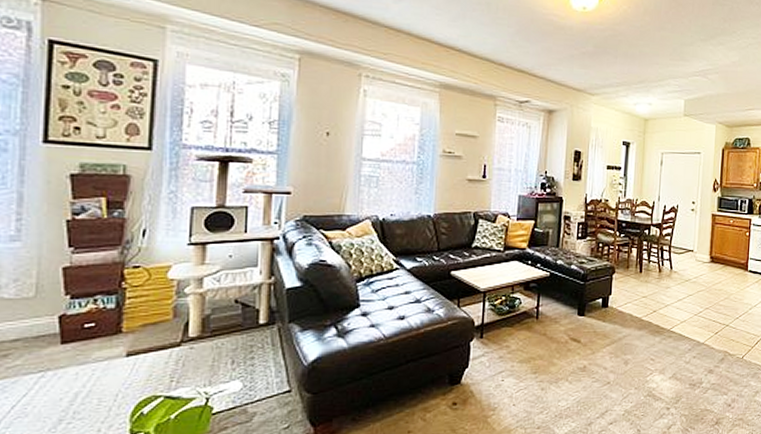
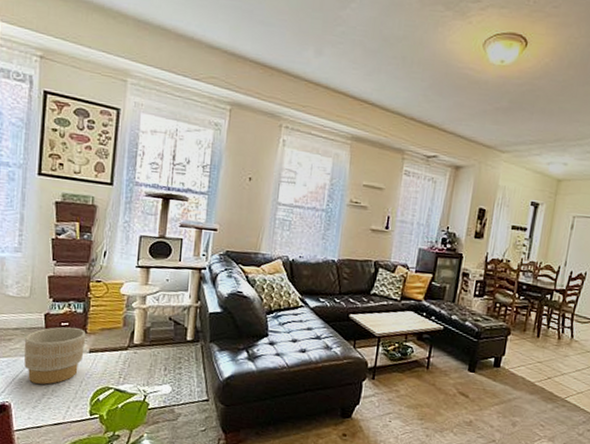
planter: none [30,328,121,407] -> present [24,326,86,385]

